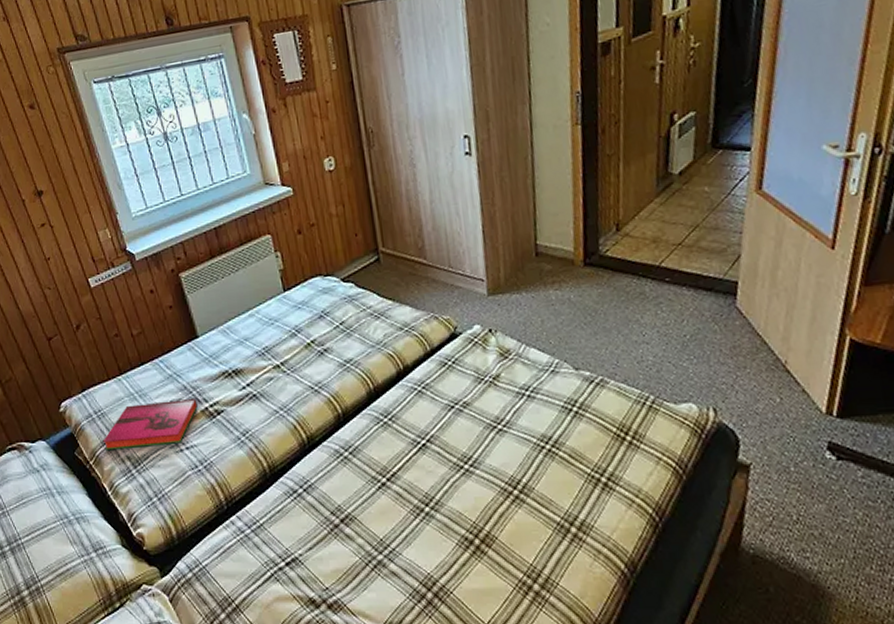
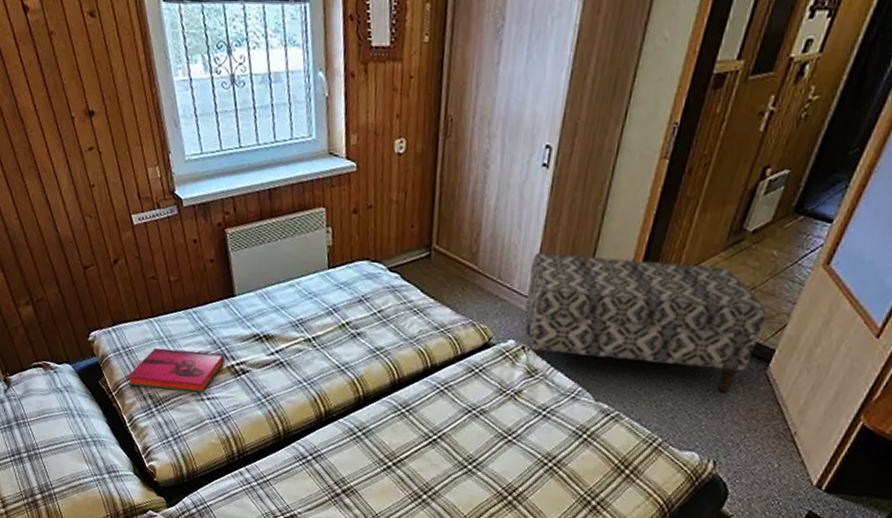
bench: none [477,212,719,340] -> present [525,253,768,393]

